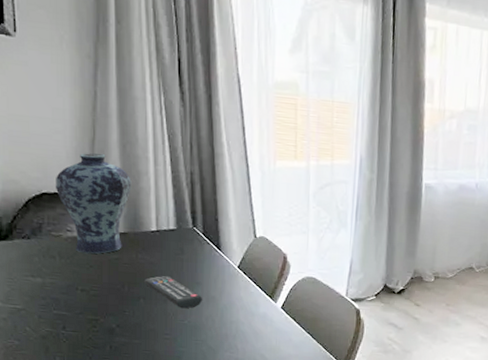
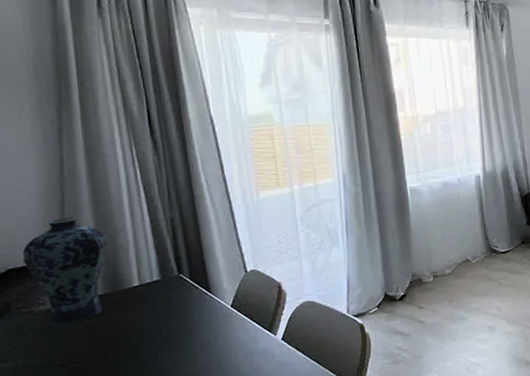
remote control: present [143,275,202,309] -> none [129,330,196,363]

